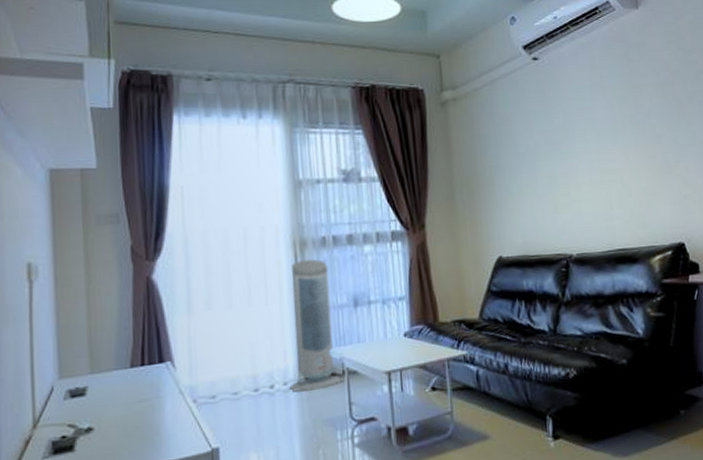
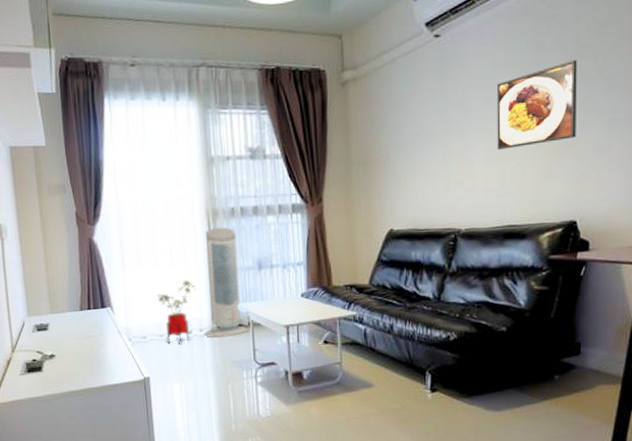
house plant: none [230,323,280,403] -> present [156,280,196,345]
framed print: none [596,85,675,172] -> present [496,60,577,150]

